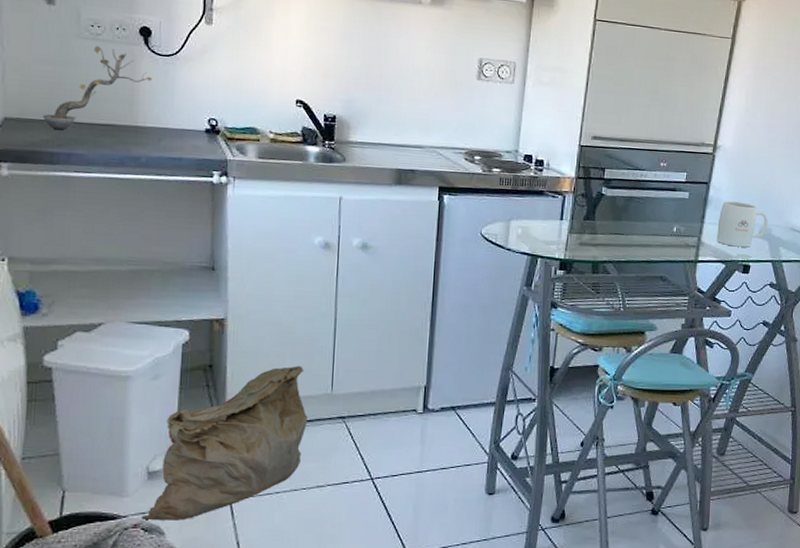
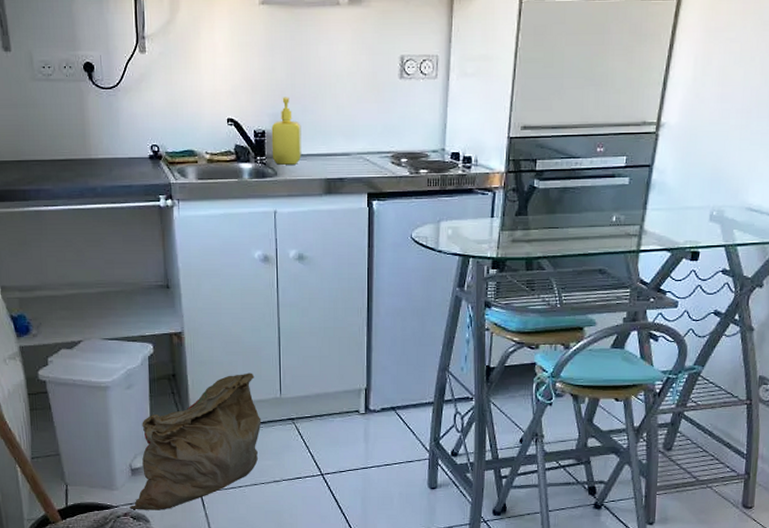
plant: present [42,35,152,131] -> none [13,74,99,169]
soap dispenser: none [341,84,375,152] -> present [271,97,302,165]
mug: present [717,201,769,248] -> none [661,183,721,233]

